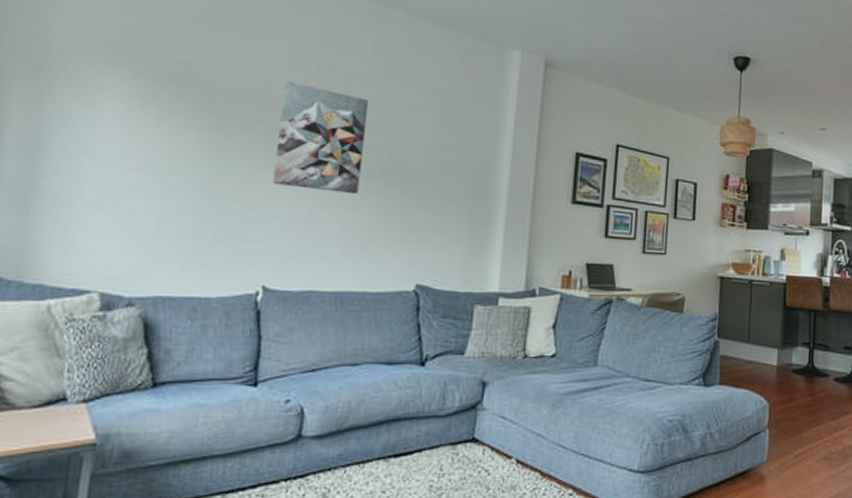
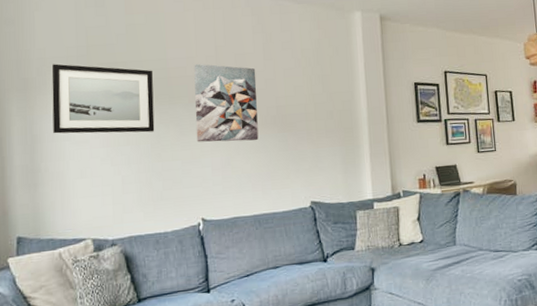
wall art: none [68,47,225,161] -> present [52,63,155,134]

